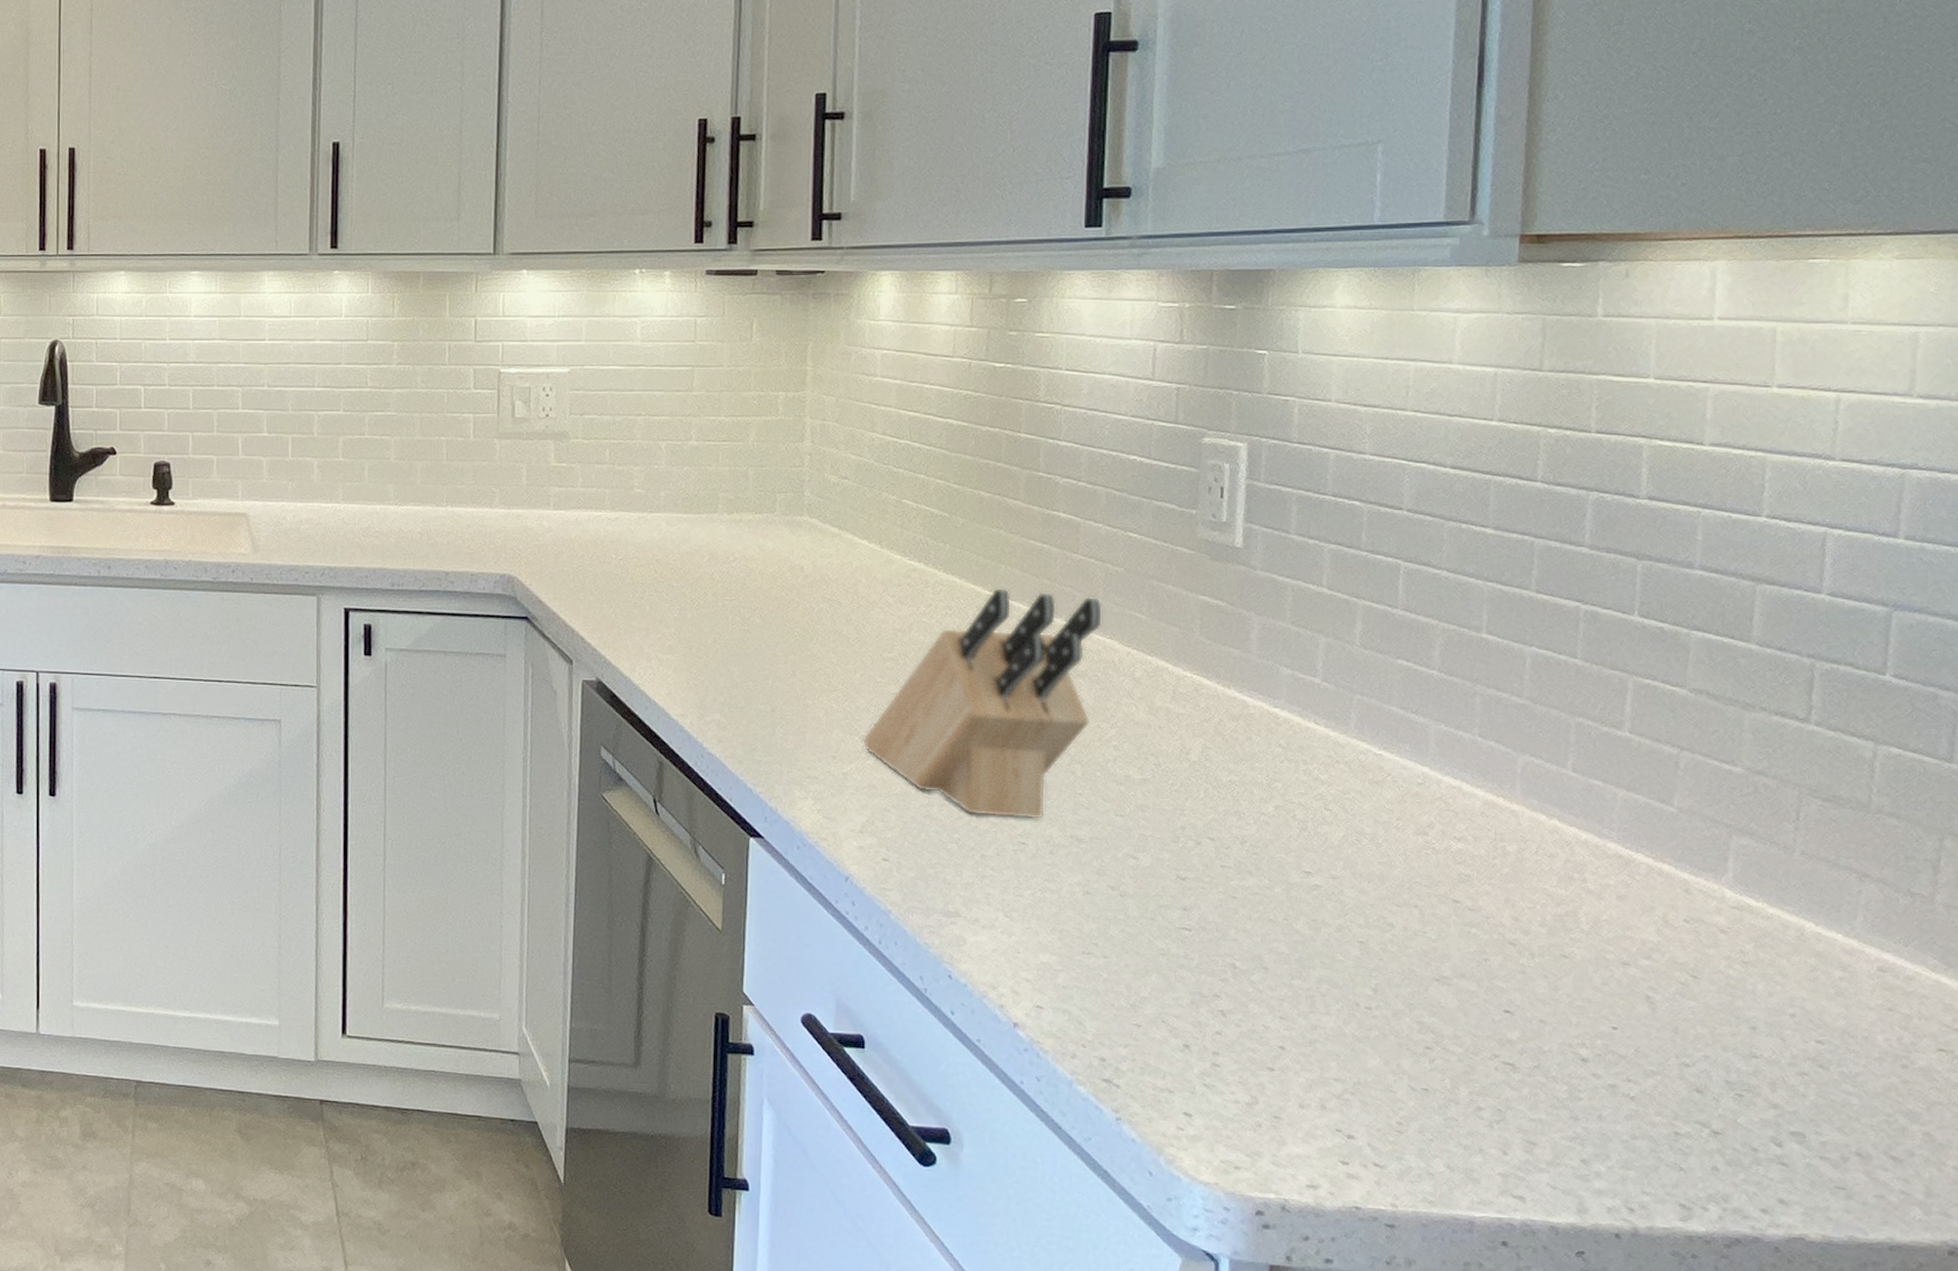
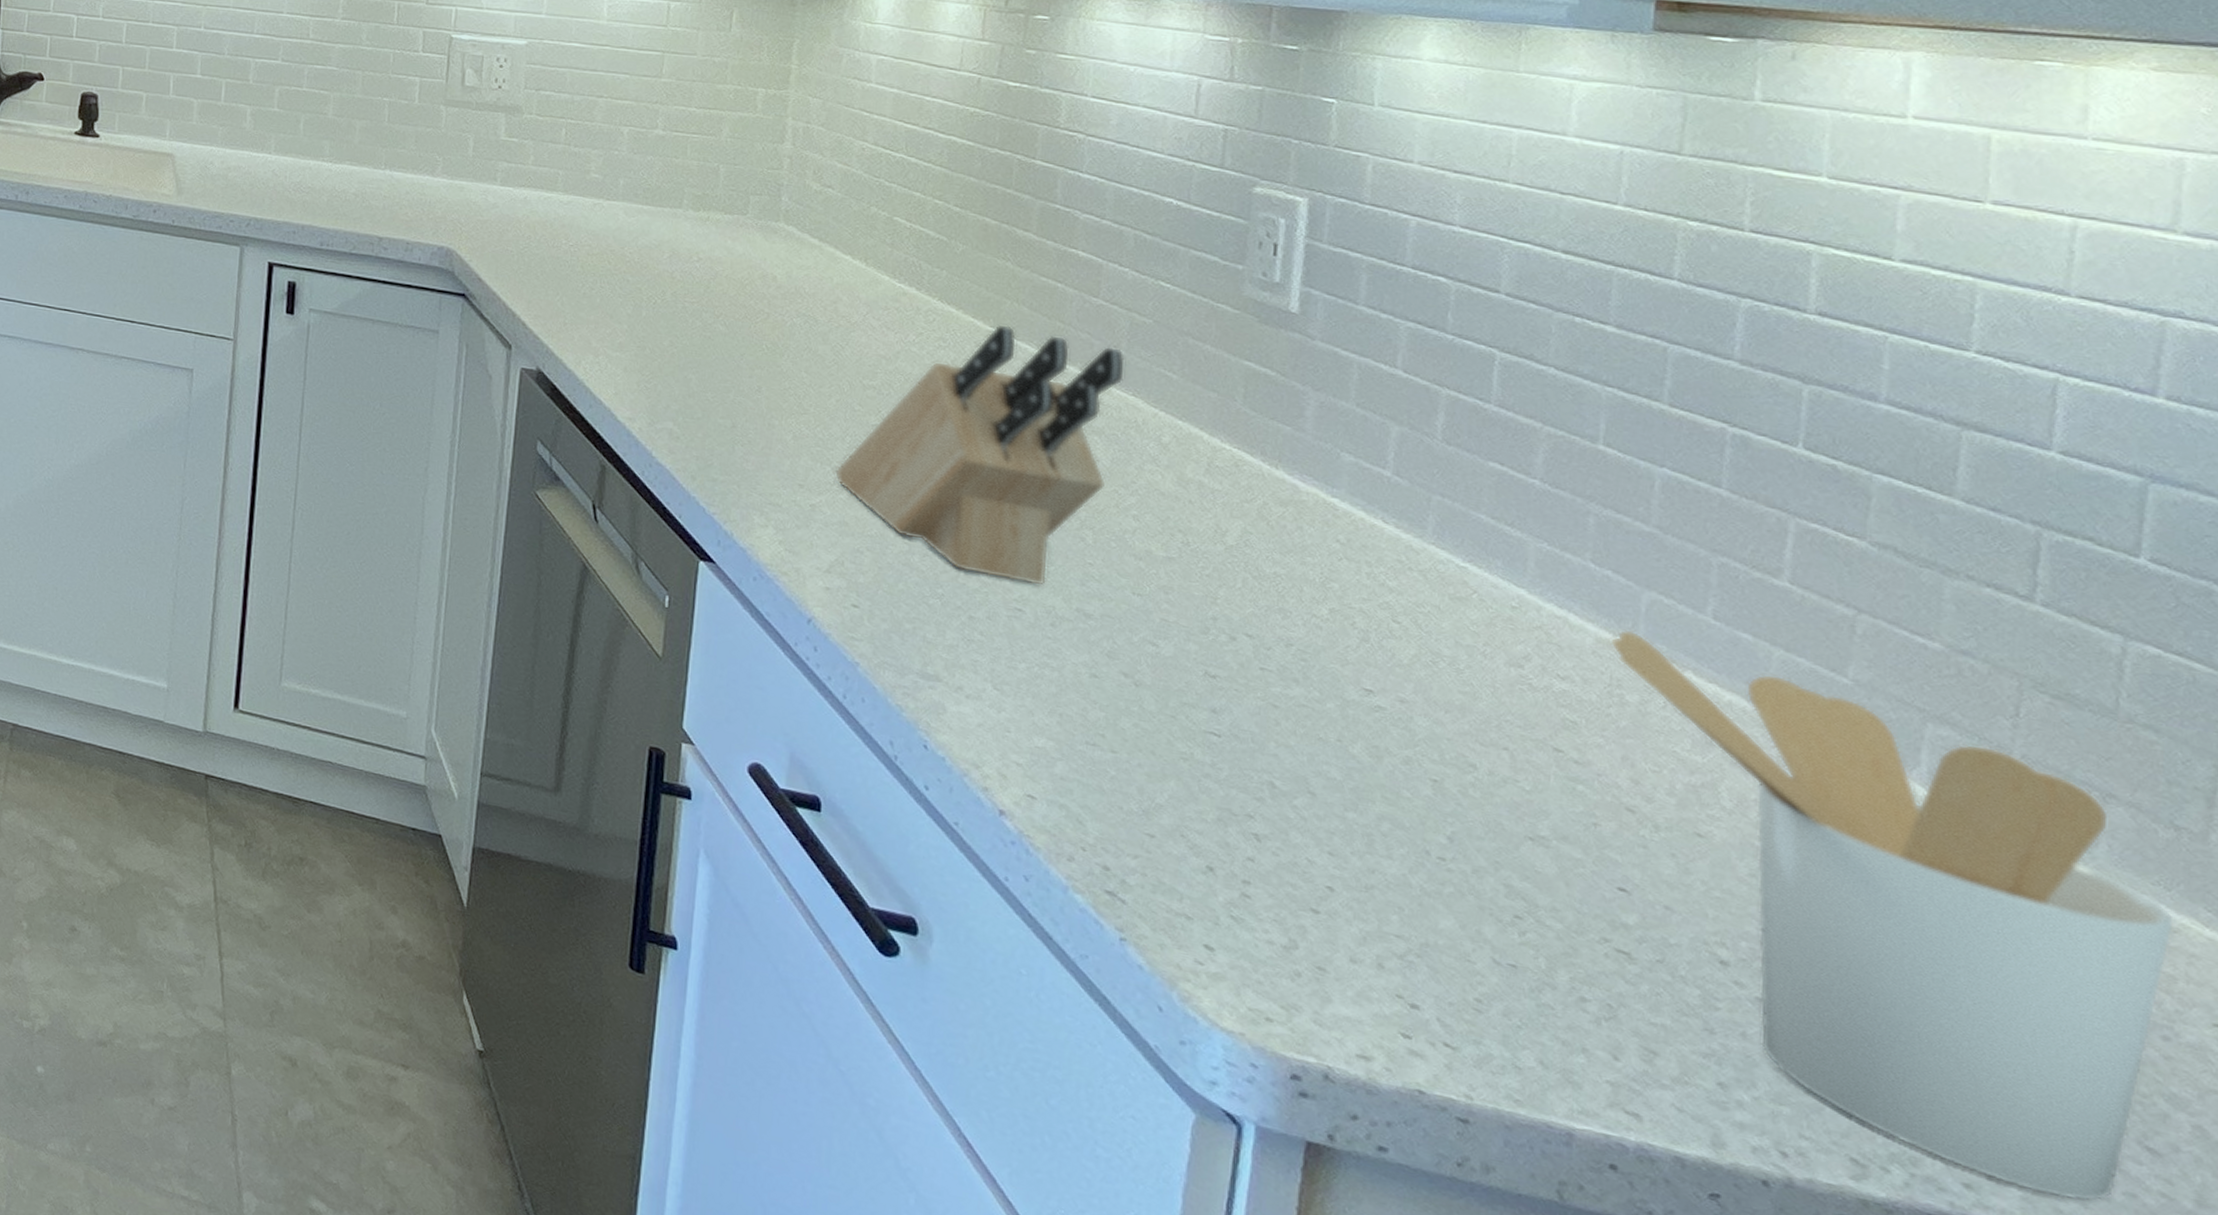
utensil holder: none [1494,790,1911,1208] -> present [1610,629,2176,1202]

